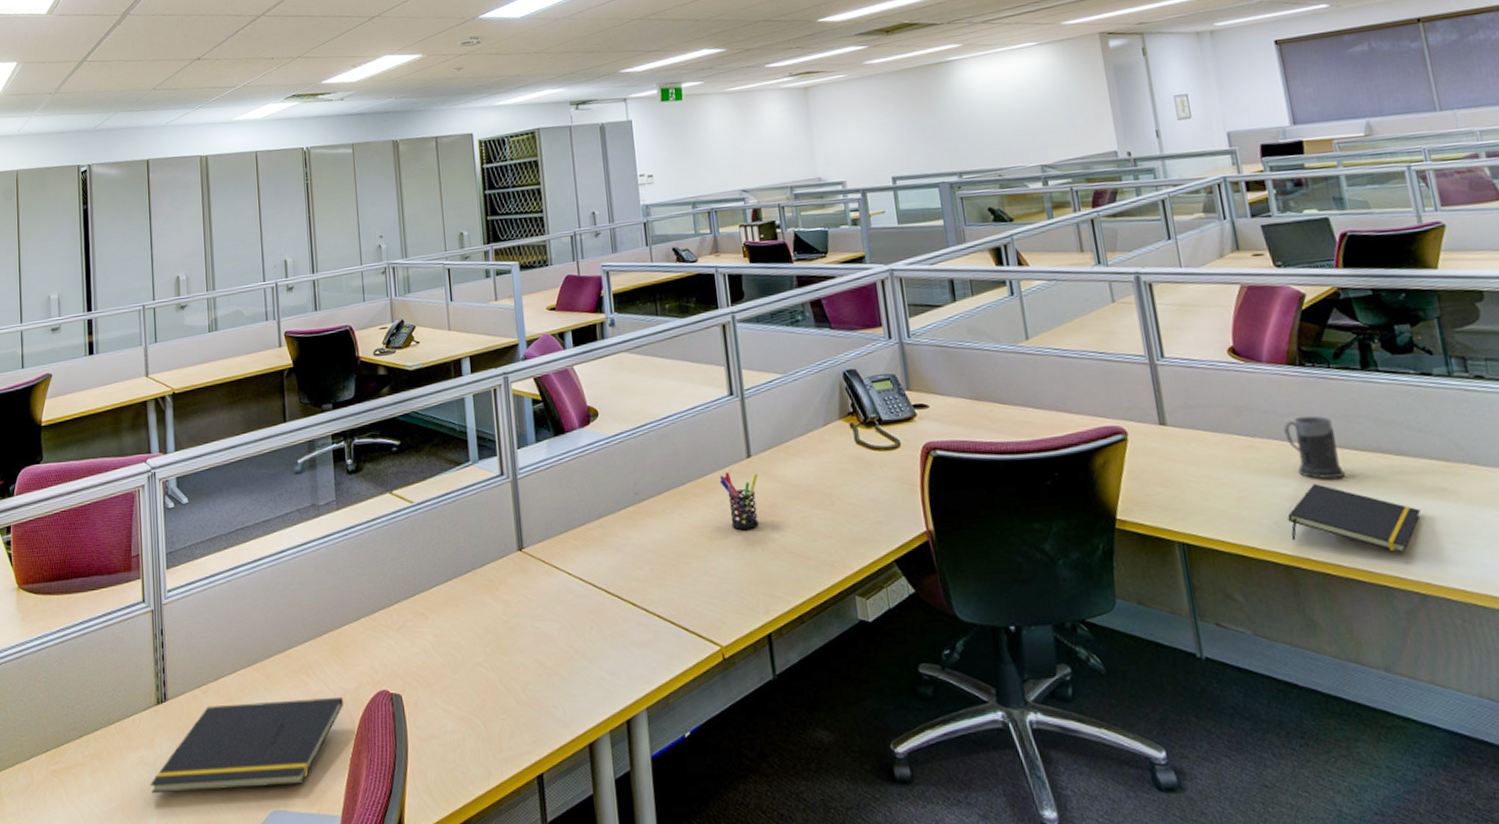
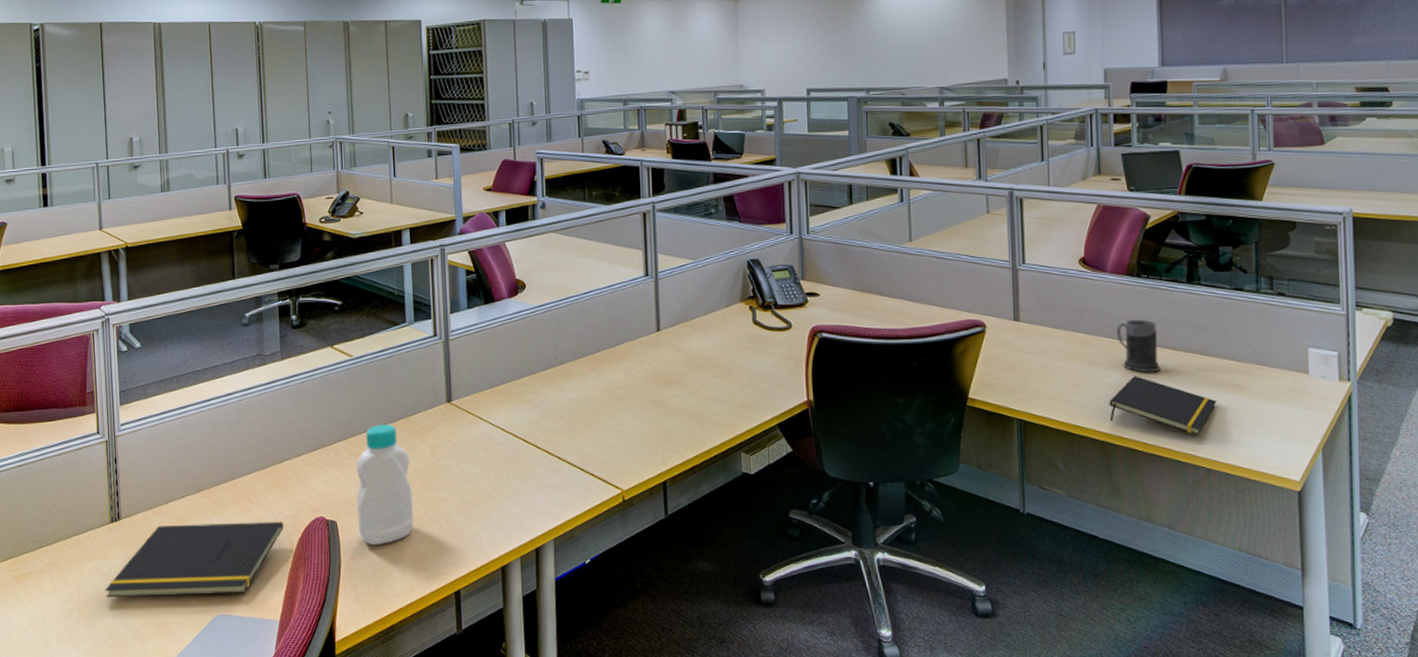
bottle: none [421,578,487,723] -> present [356,424,413,546]
pen holder: present [719,472,759,530] -> none [630,342,666,393]

